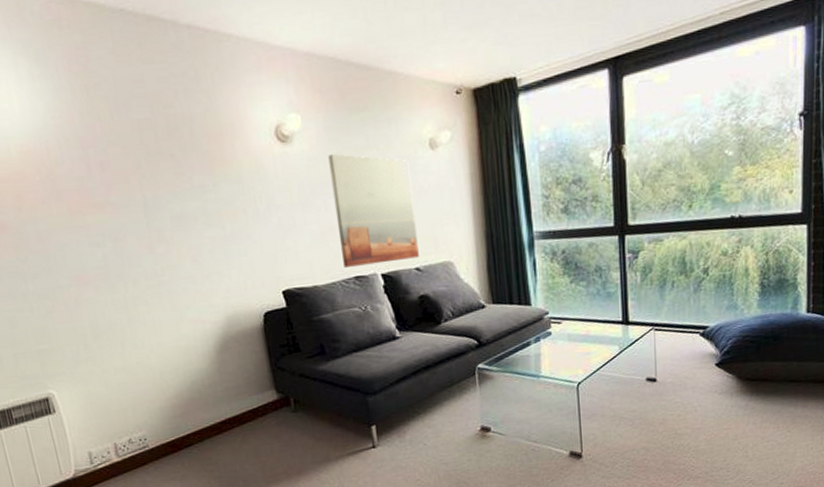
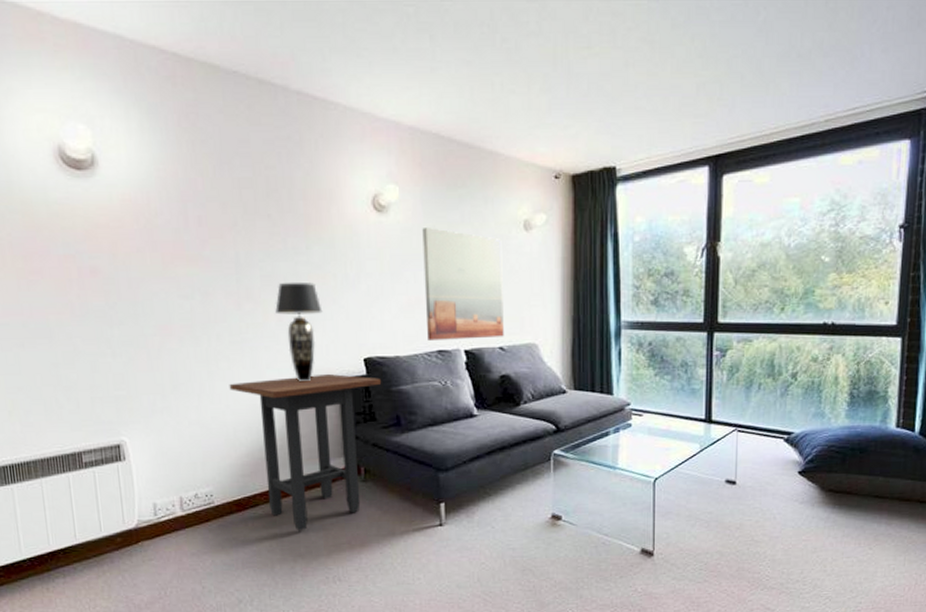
side table: none [150,308,303,466] -> present [229,374,382,531]
table lamp: none [188,220,237,321] -> present [275,281,323,382]

